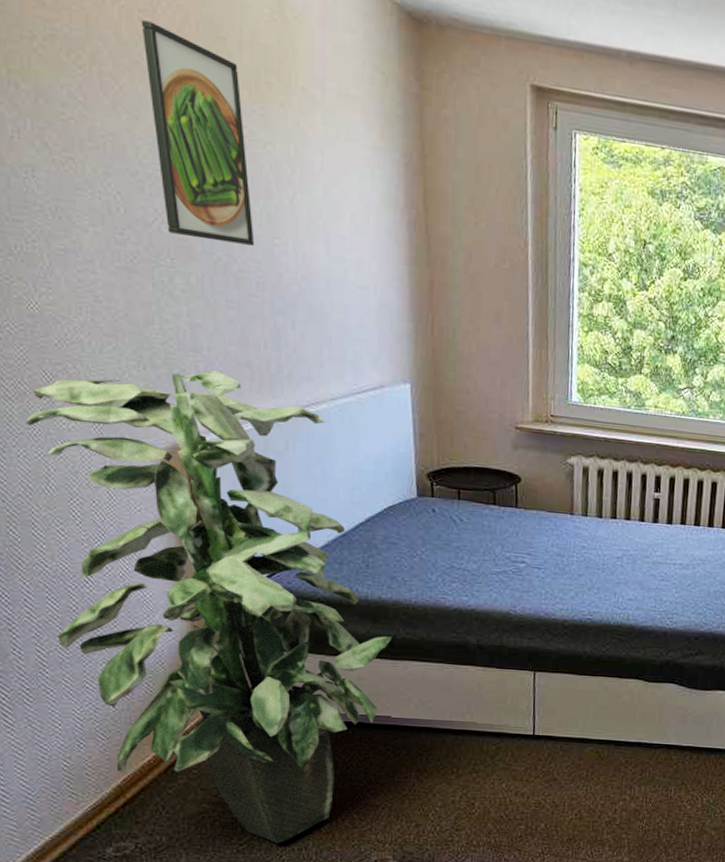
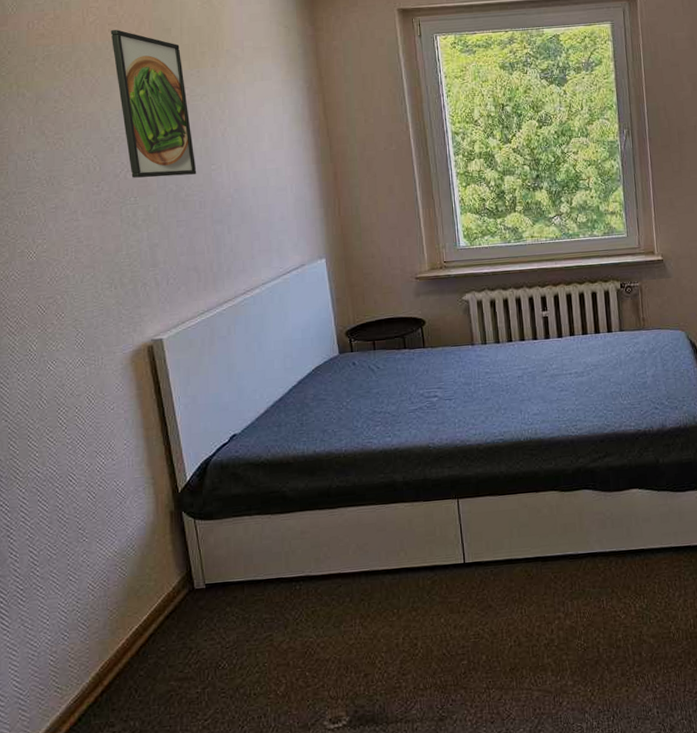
indoor plant: present [25,370,393,844] -> none [24,279,328,714]

